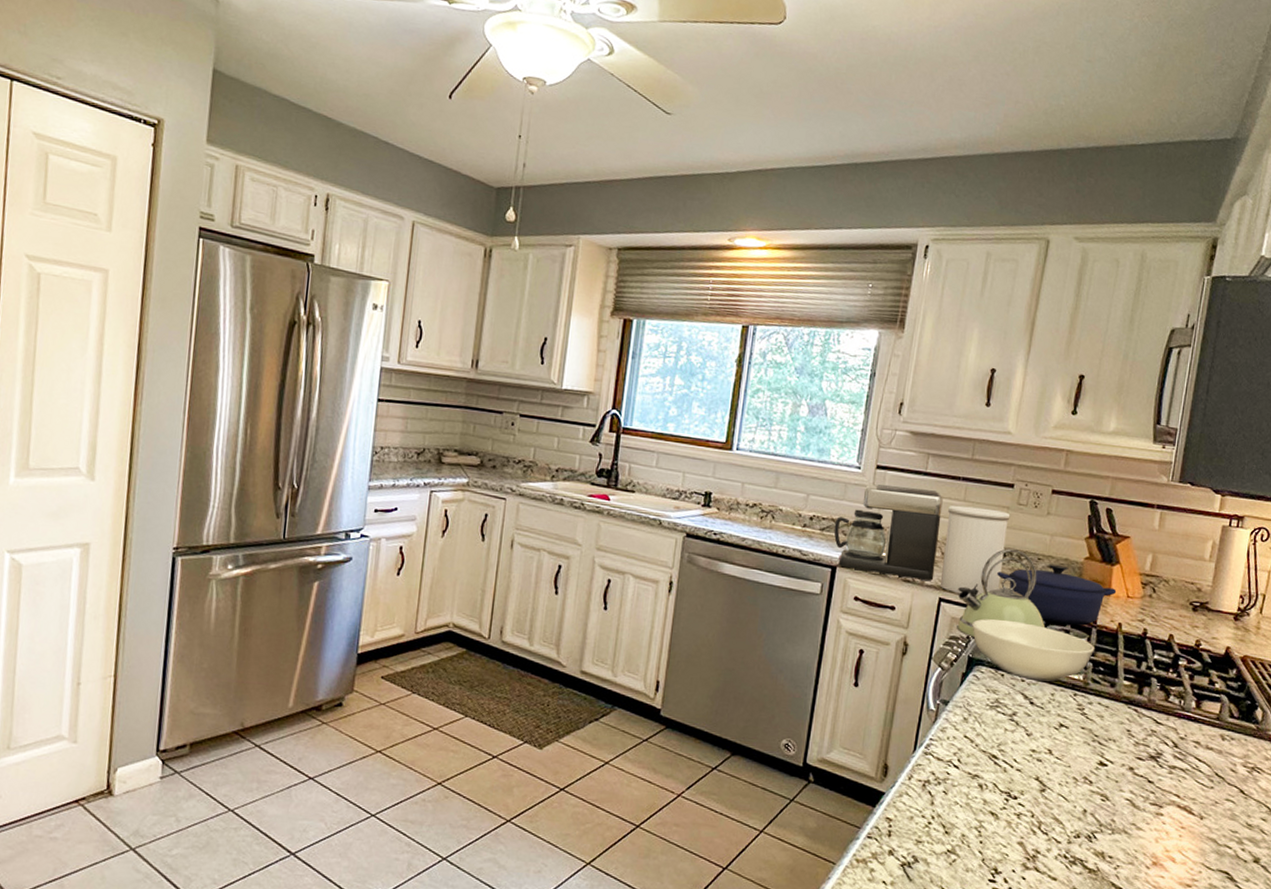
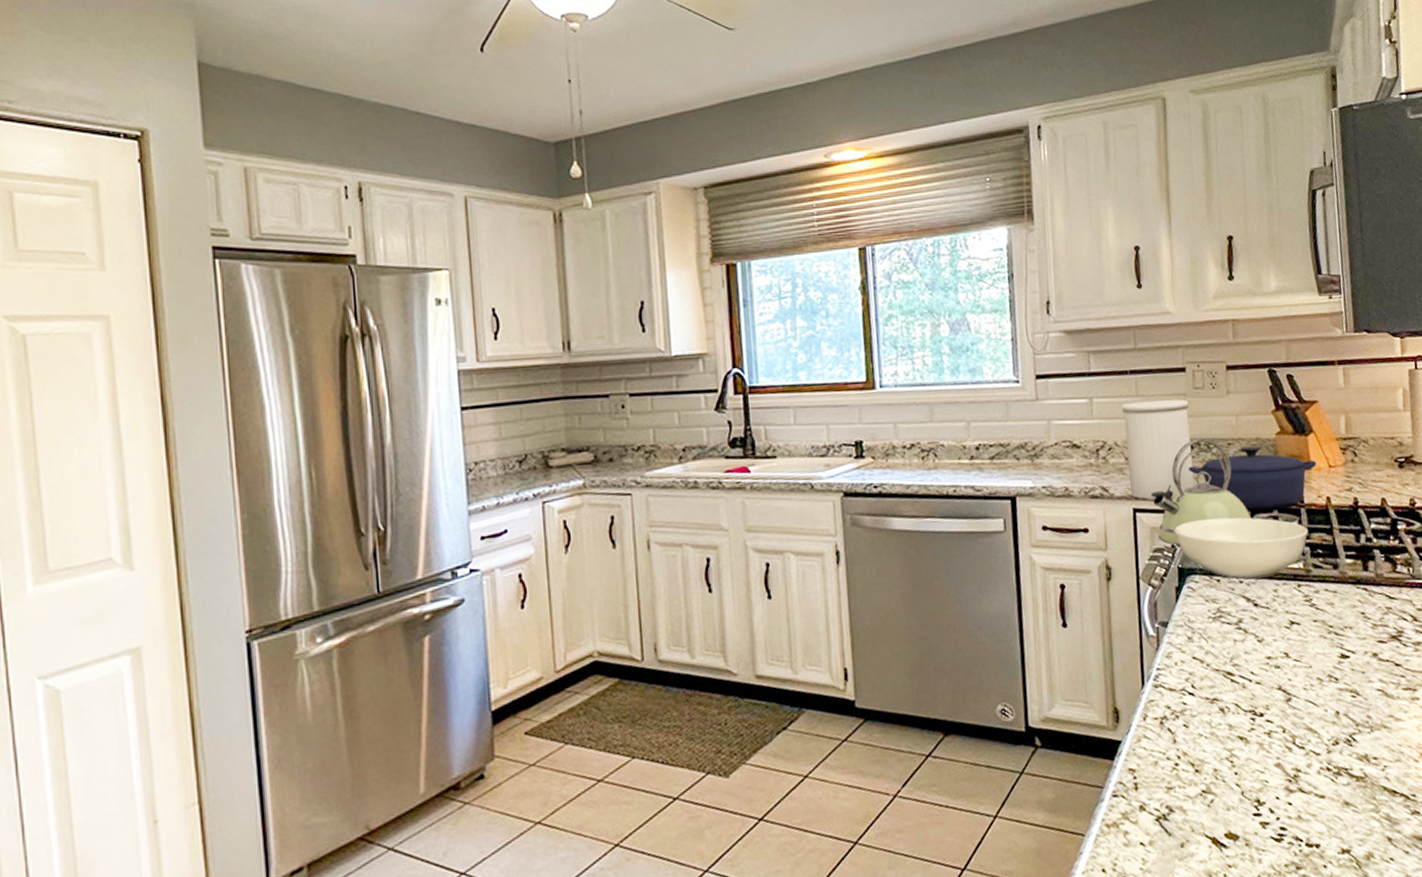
coffee maker: present [834,484,943,581] -> none [1003,391,1123,496]

